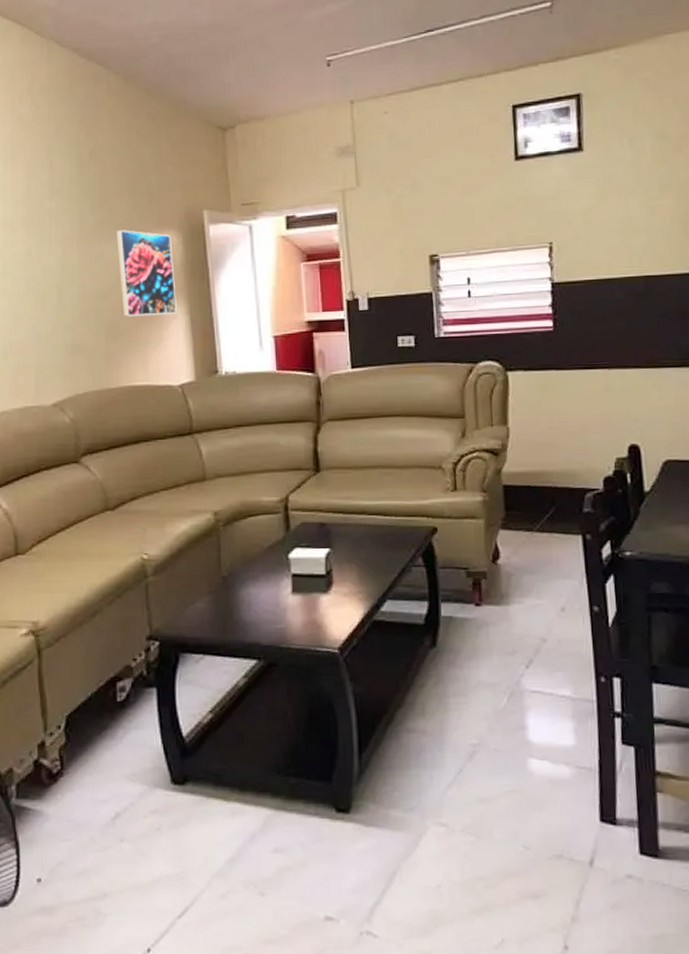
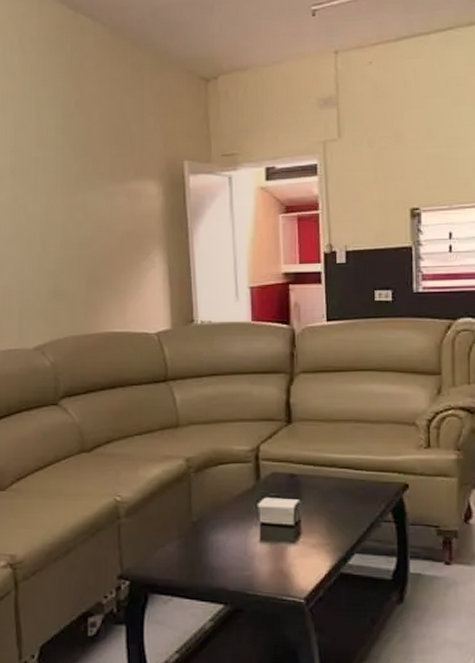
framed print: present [116,230,177,317] -> none [99,179,155,265]

